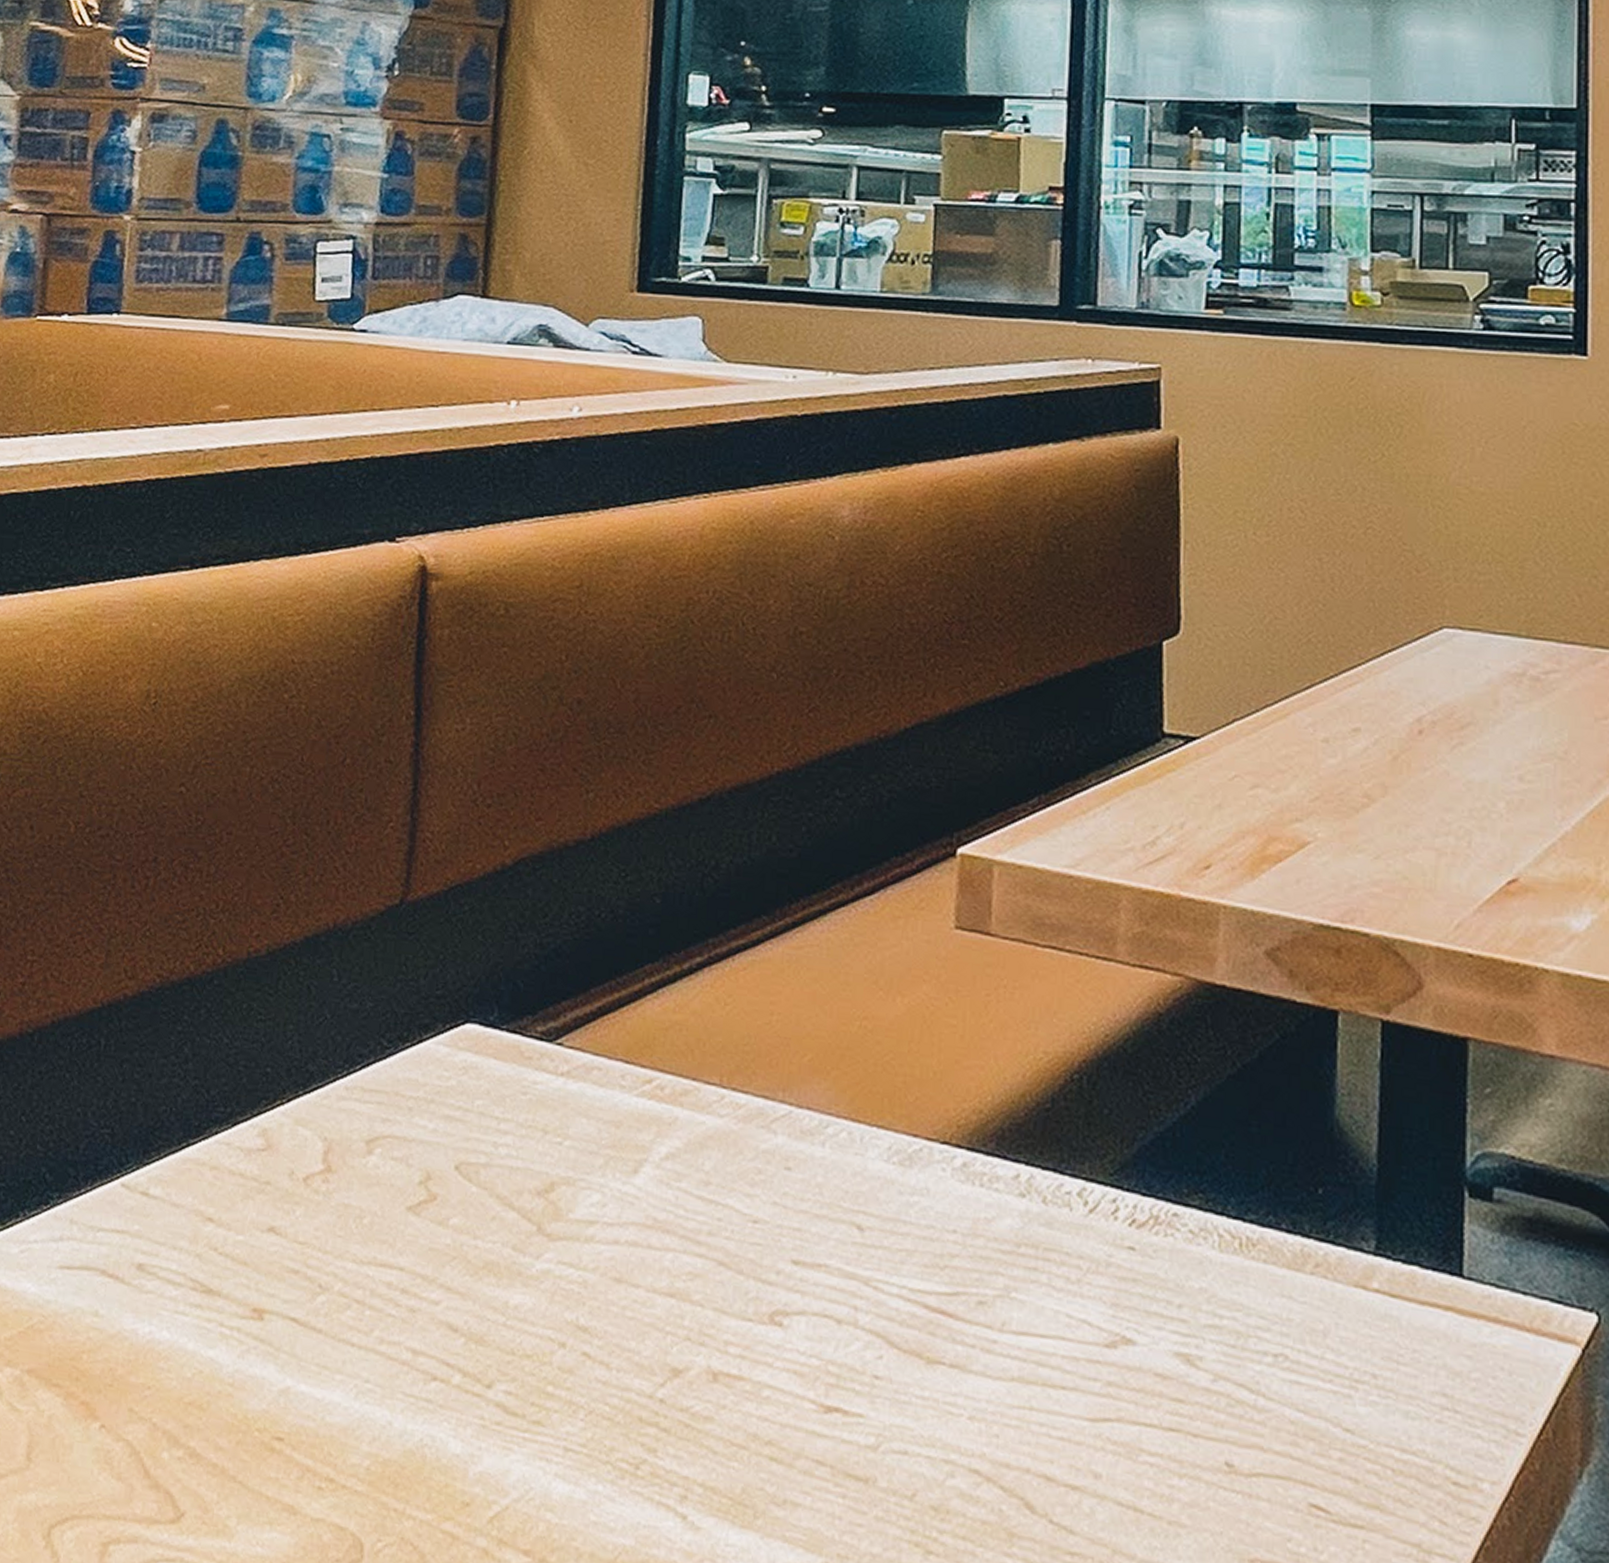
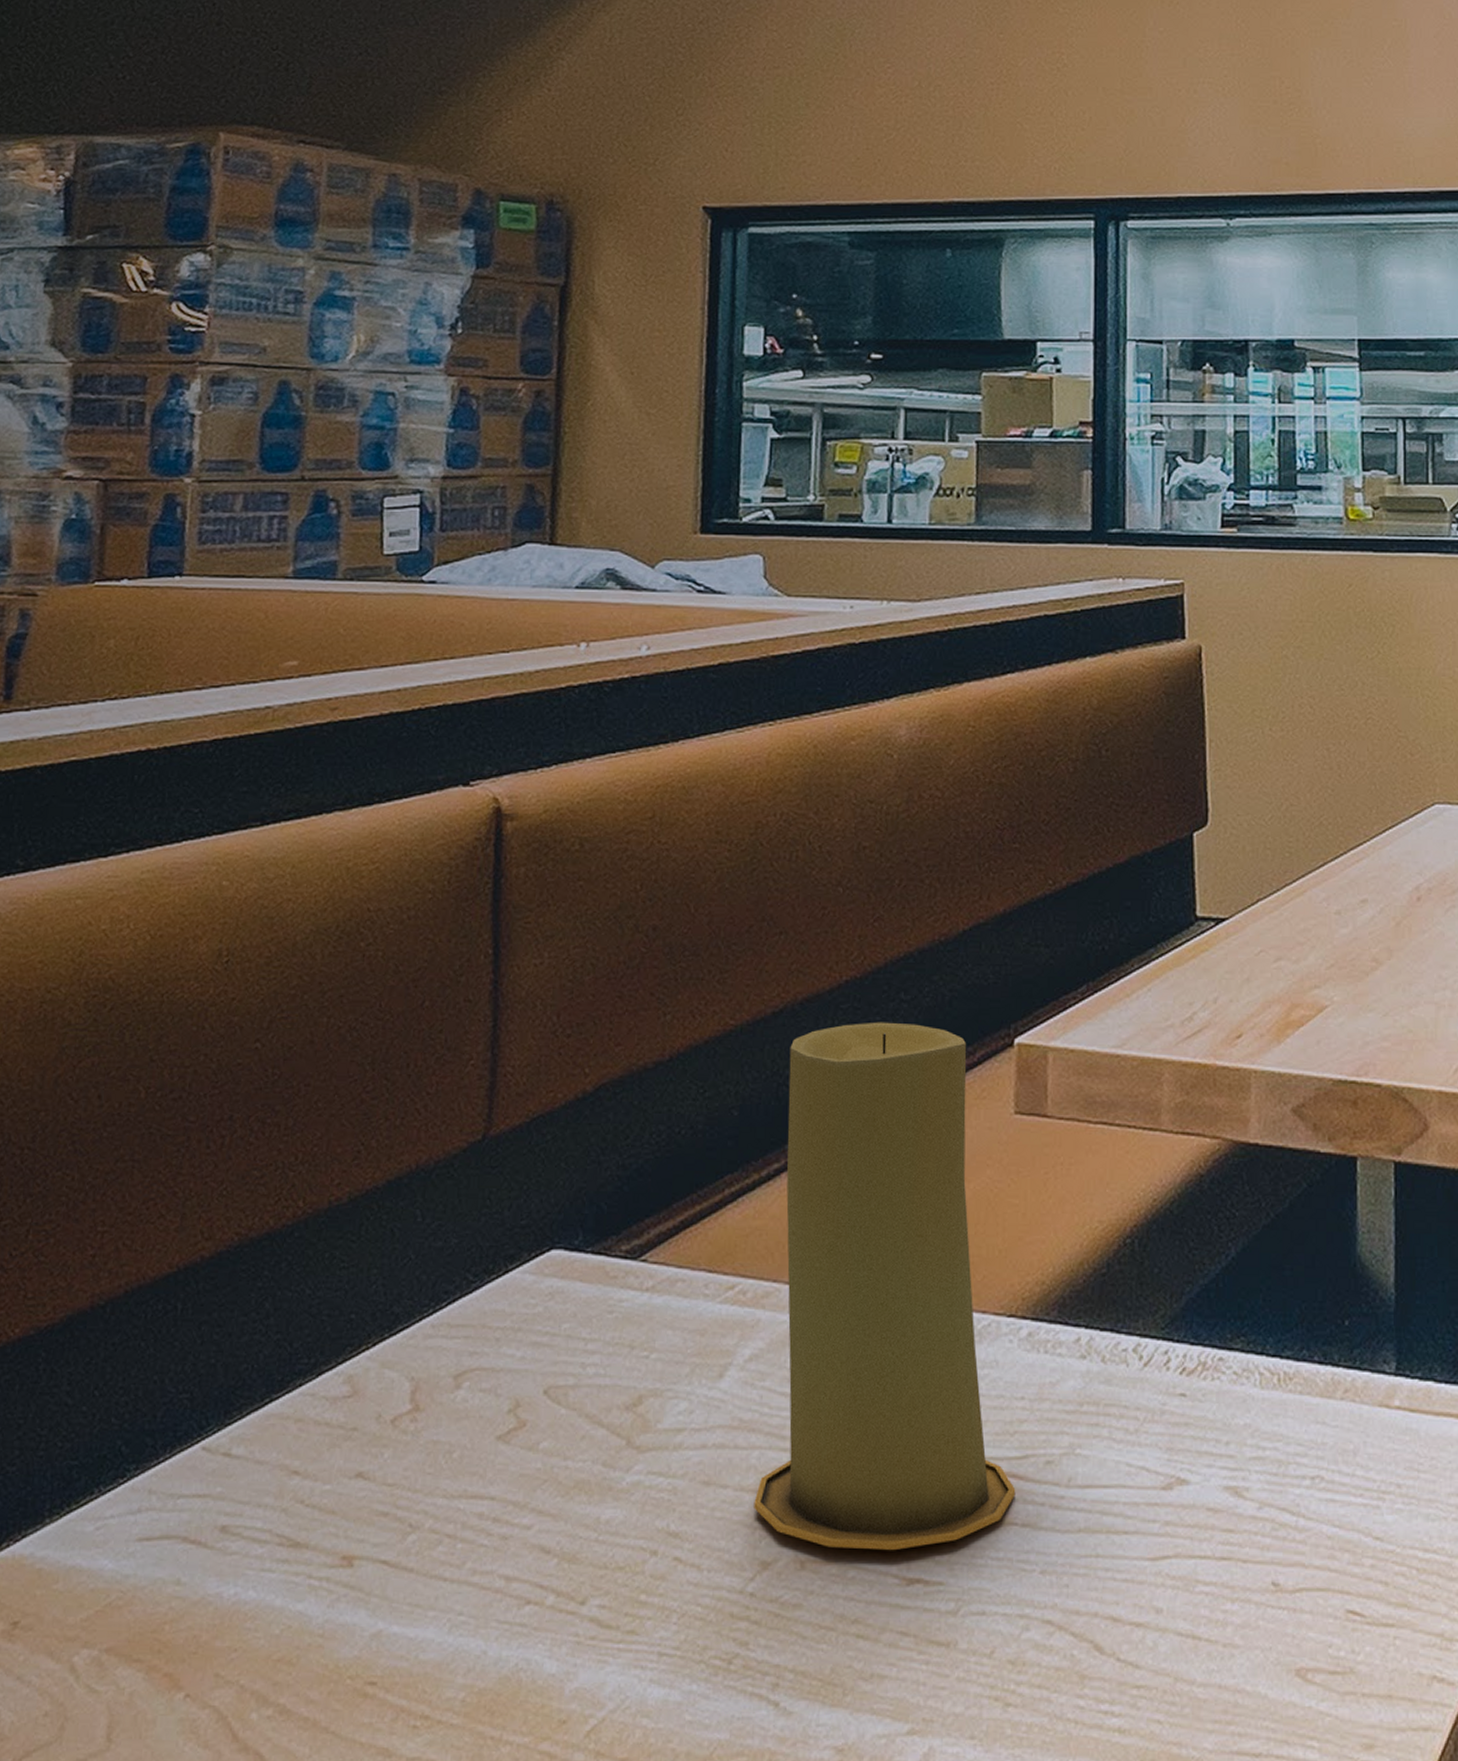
candle: none [666,818,944,1375] -> present [754,1022,1016,1551]

